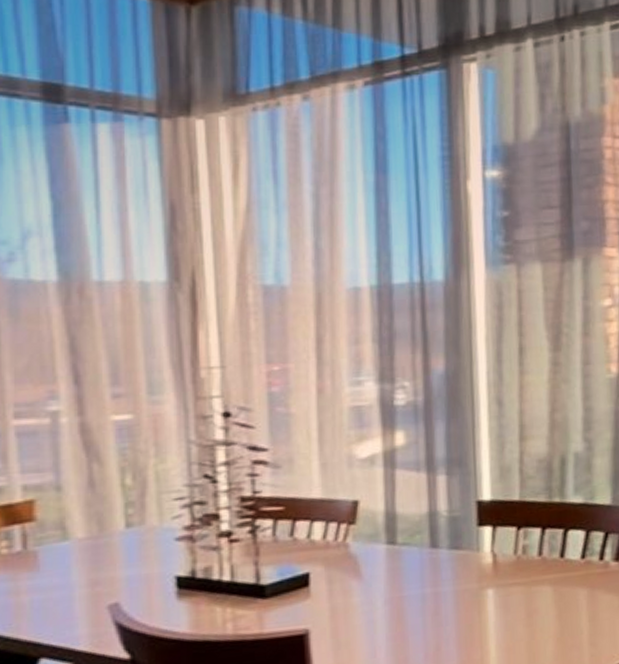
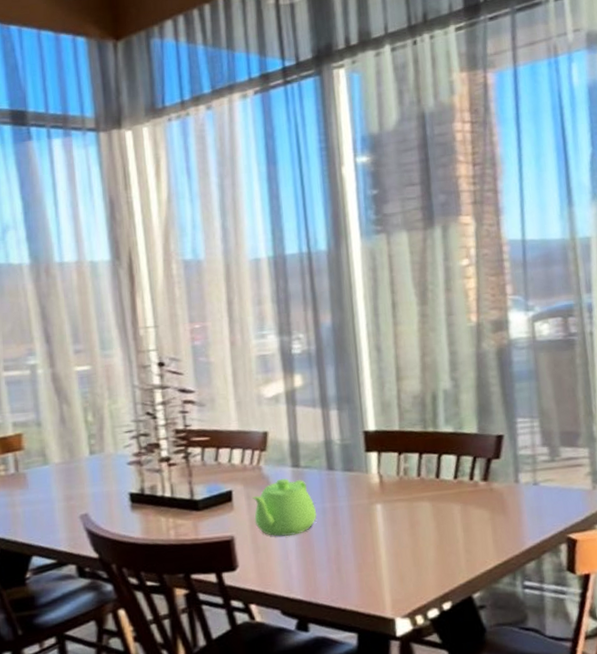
teapot: none [335,557,414,630] -> present [252,478,317,537]

